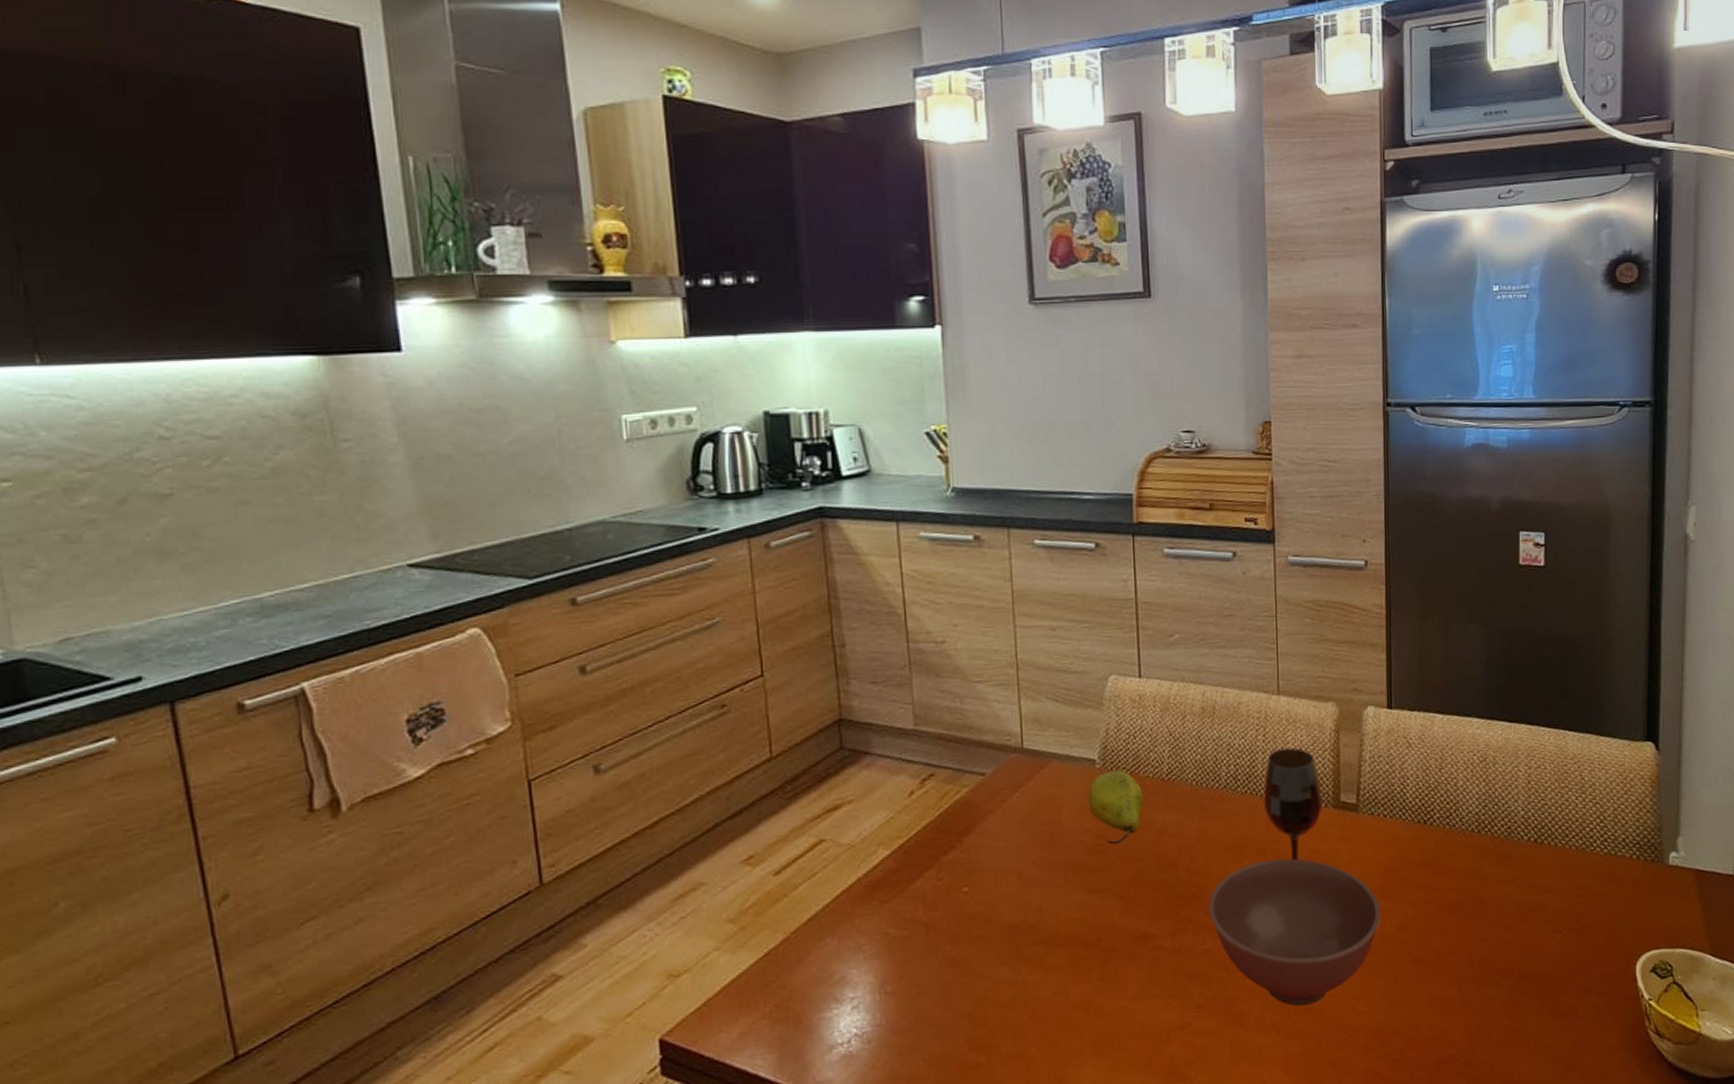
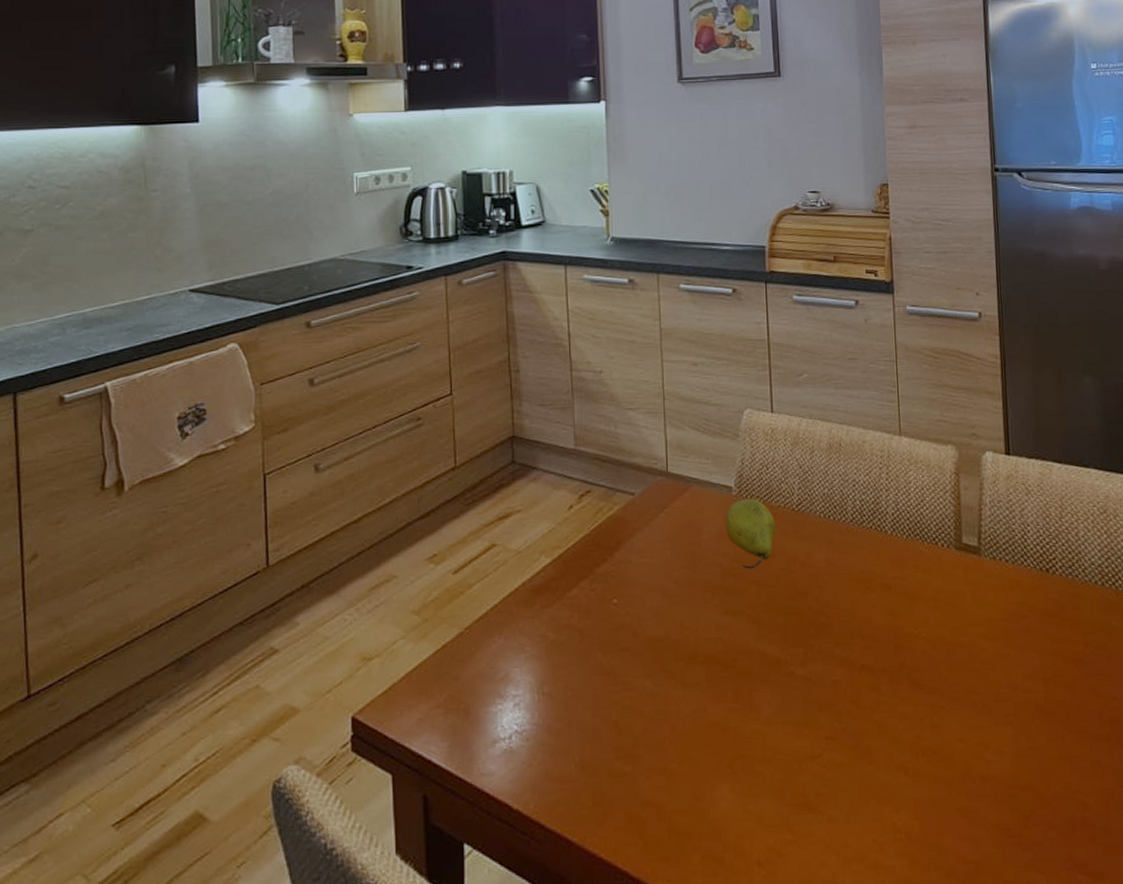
bowl: present [1209,858,1381,1006] -> none [837,595,1007,749]
wine glass: present [1263,748,1322,861] -> none [887,487,945,599]

